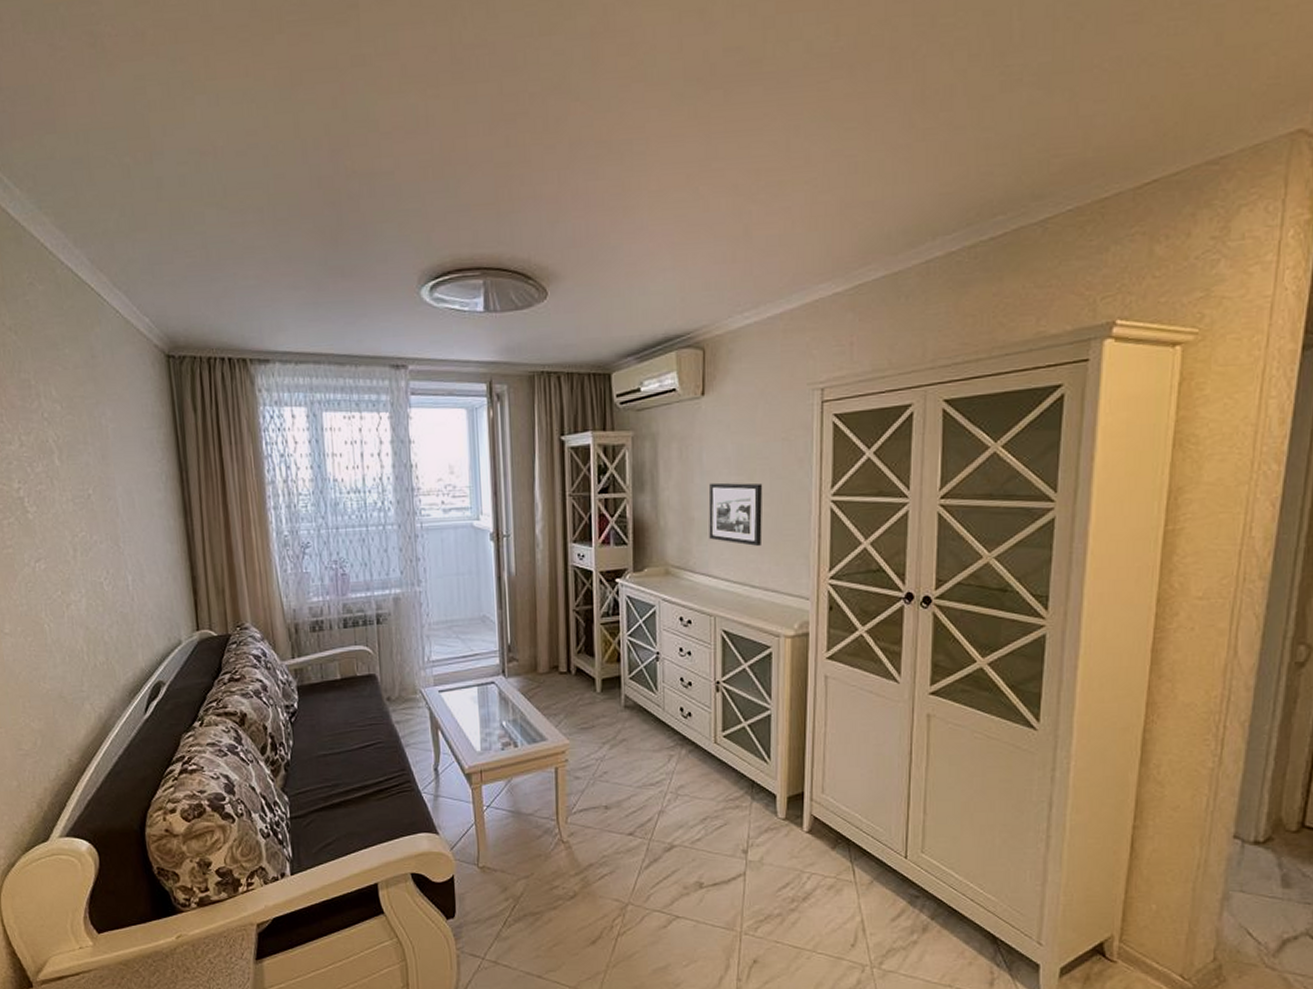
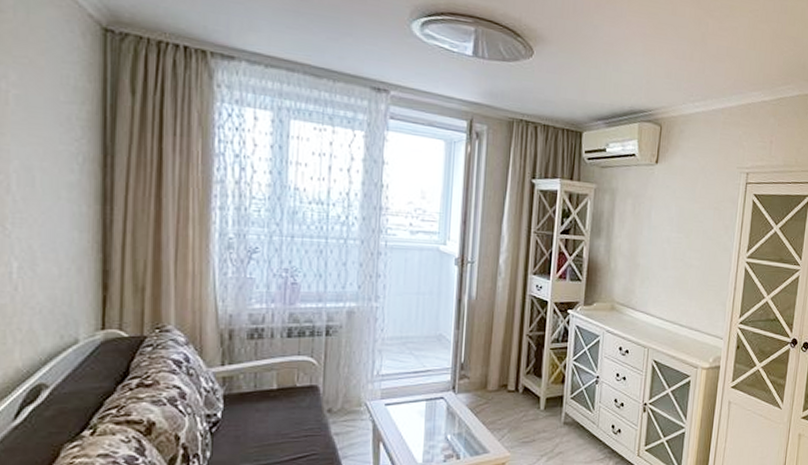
picture frame: present [708,482,763,546] -> none [650,236,697,292]

